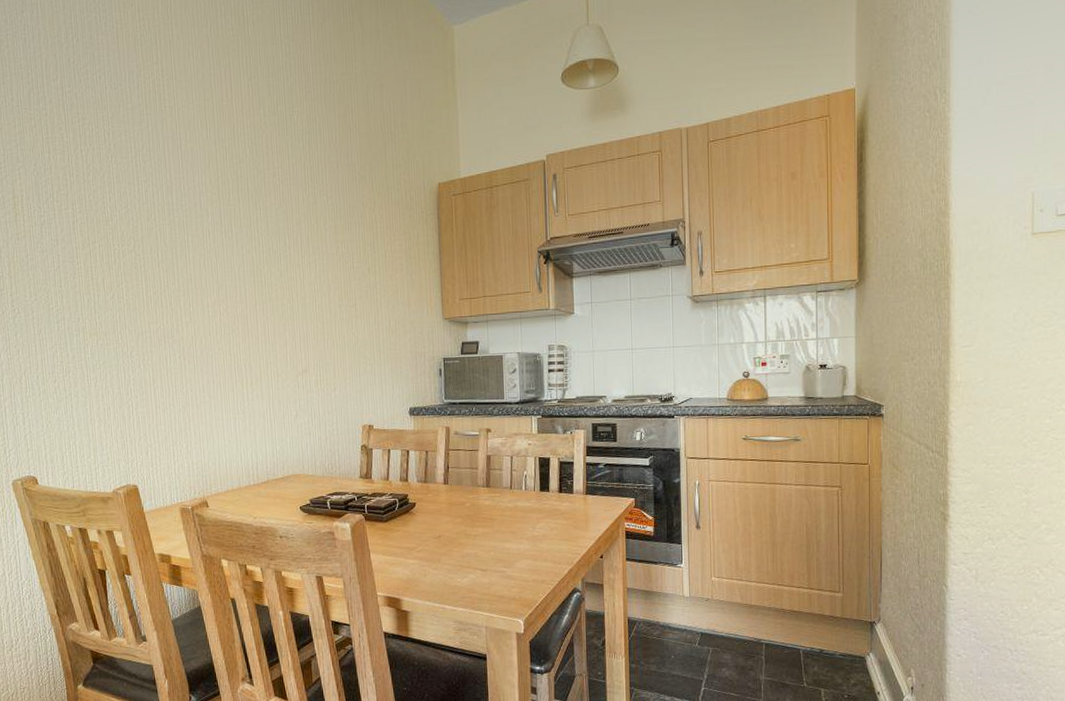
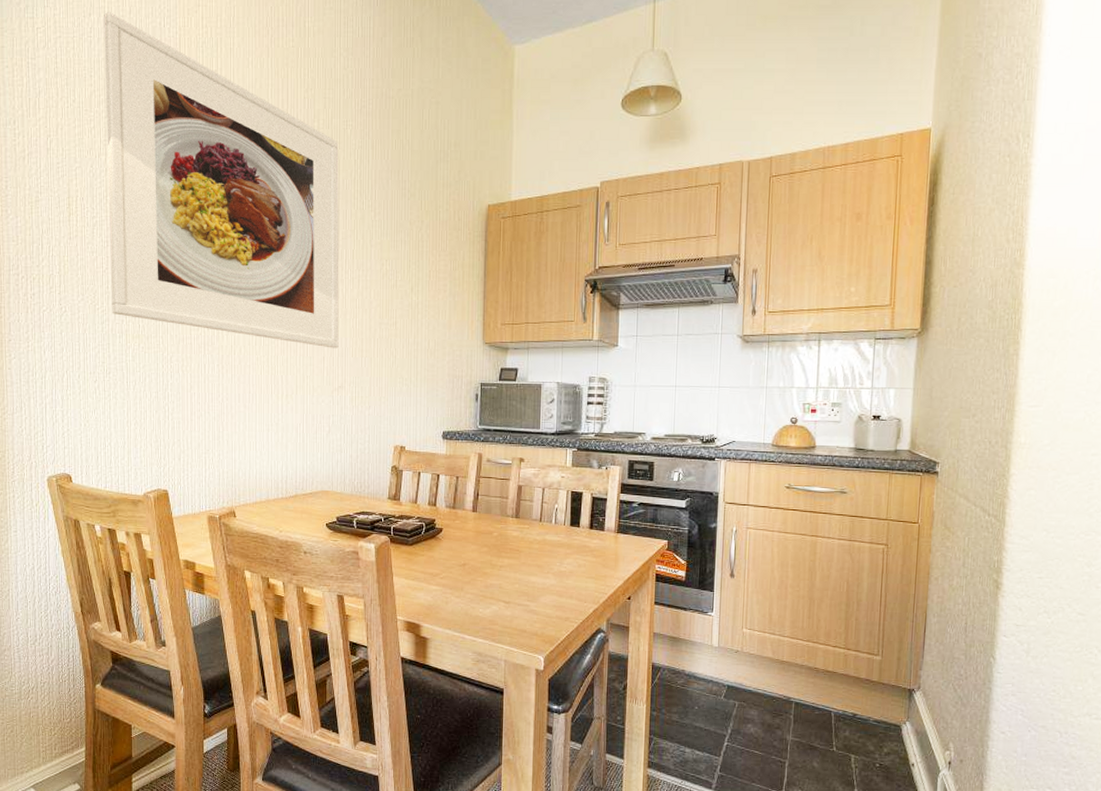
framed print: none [37,8,300,333] -> present [104,12,339,348]

